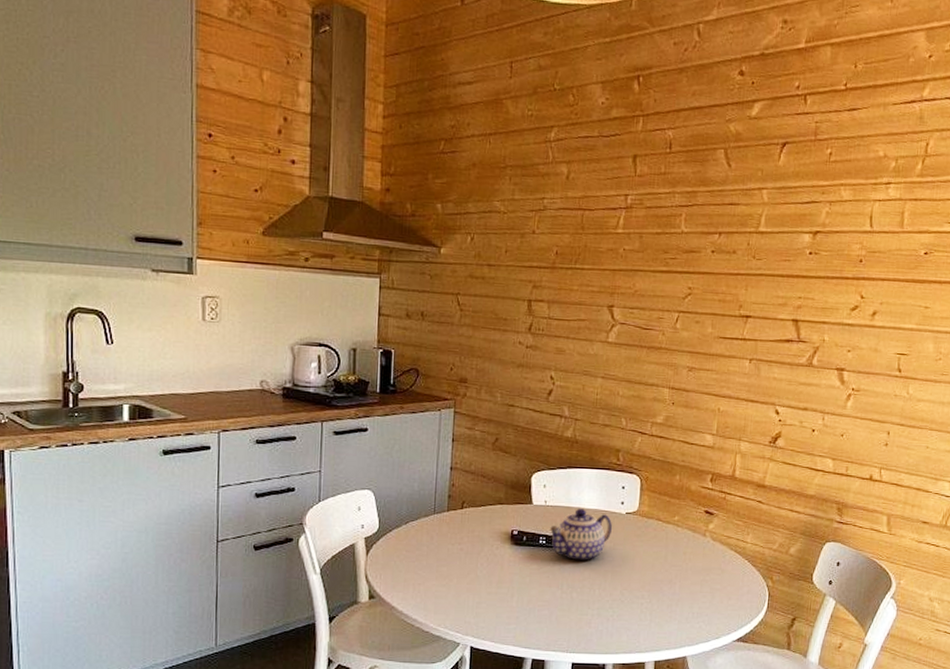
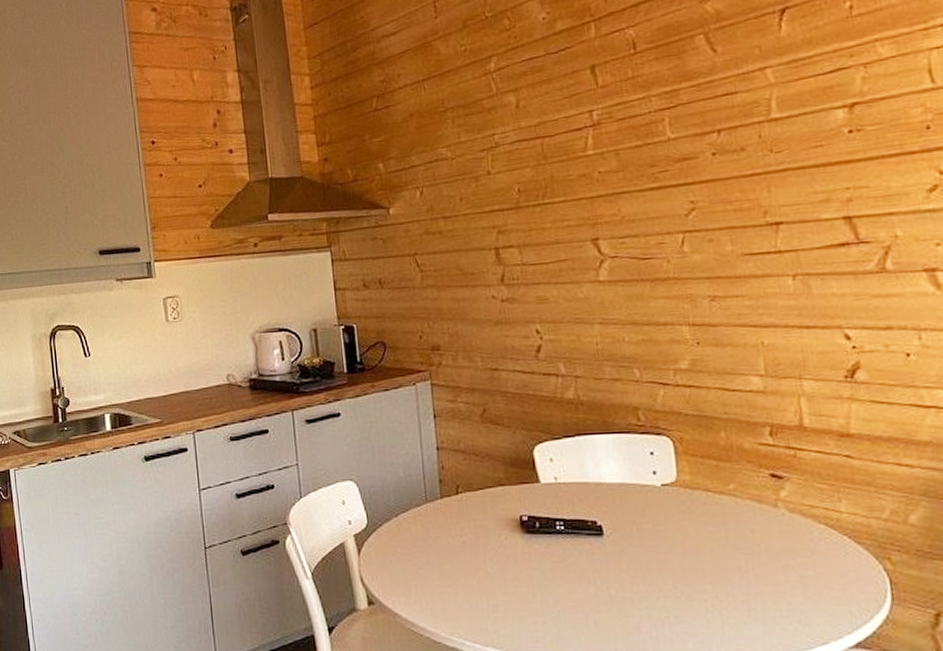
teapot: present [550,508,612,560] -> none [567,483,647,548]

